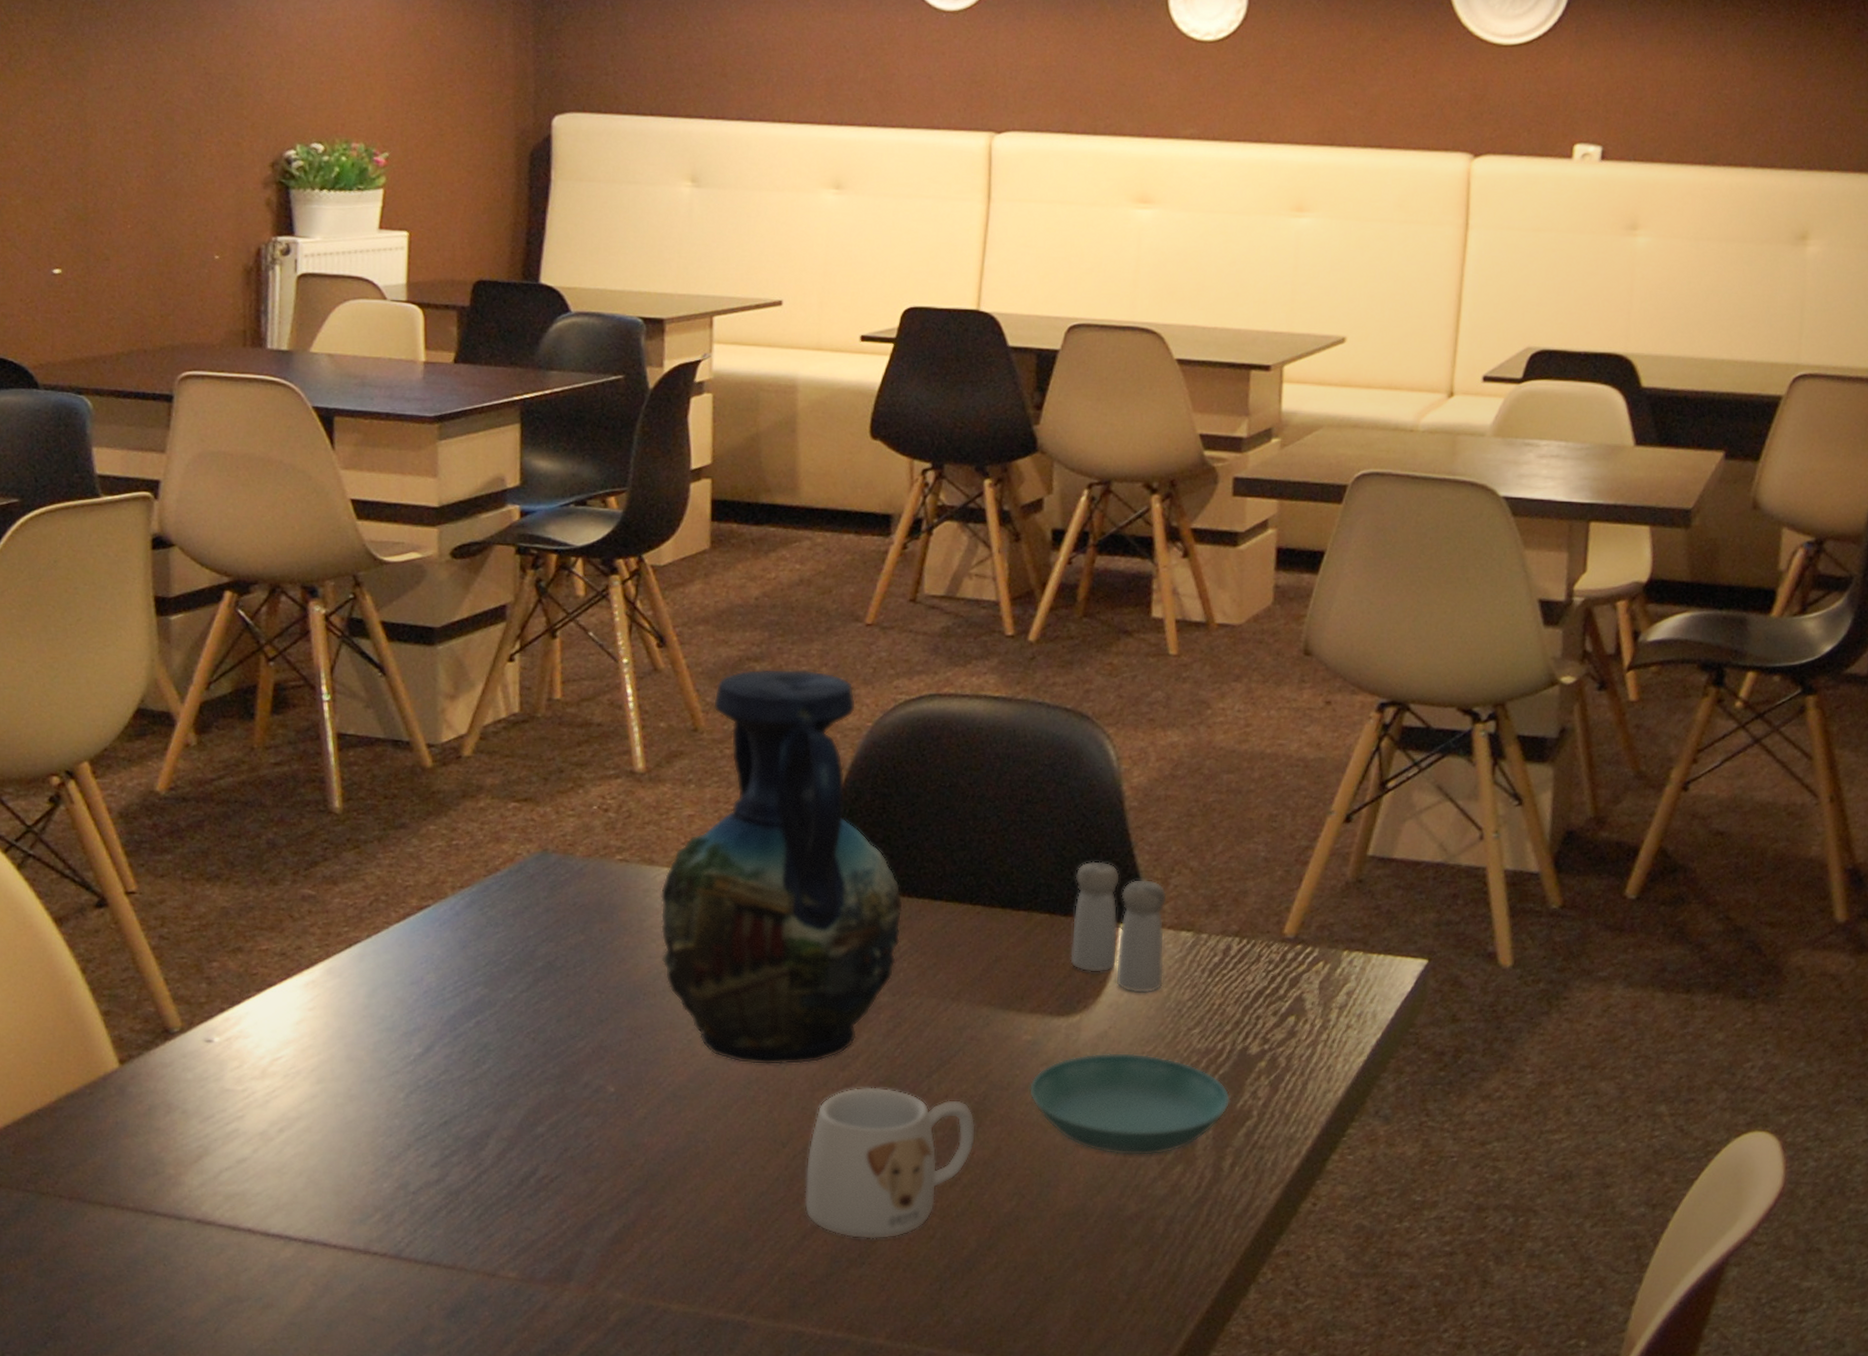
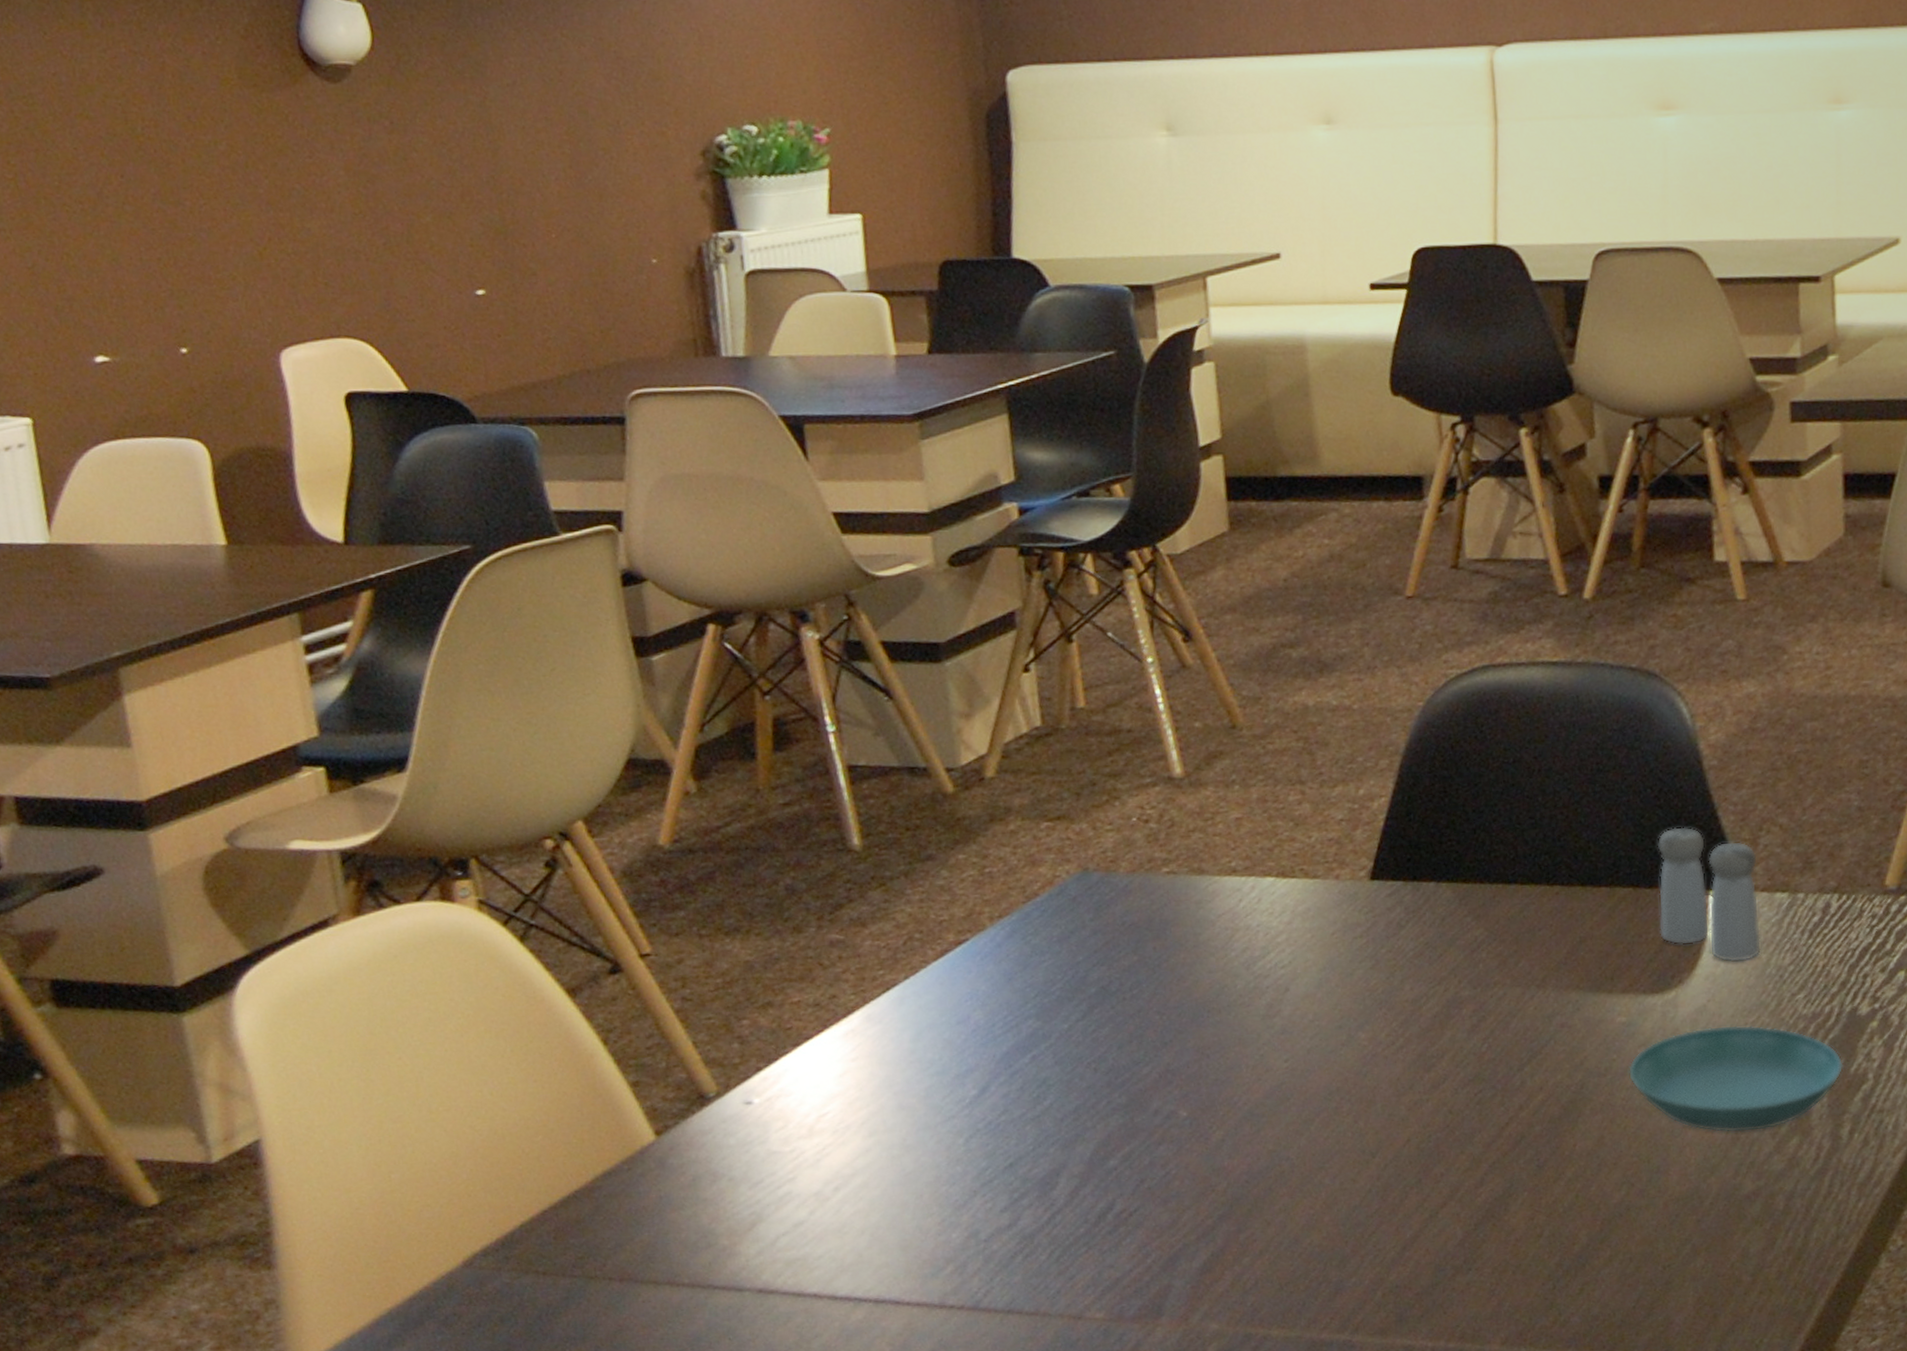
vase: present [660,668,903,1066] -> none [1213,651,1476,1074]
mug: present [804,1087,976,1239] -> none [1398,1085,1577,1245]

